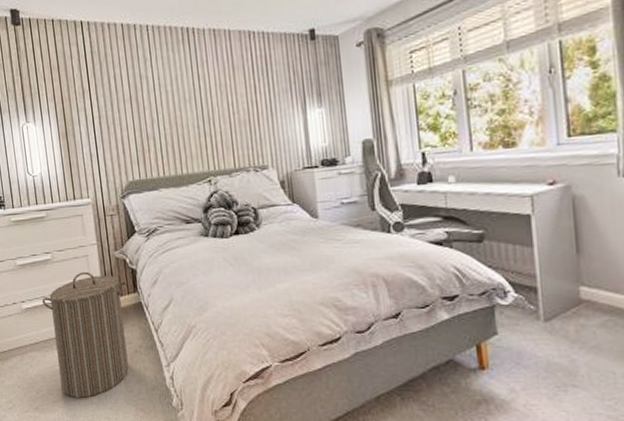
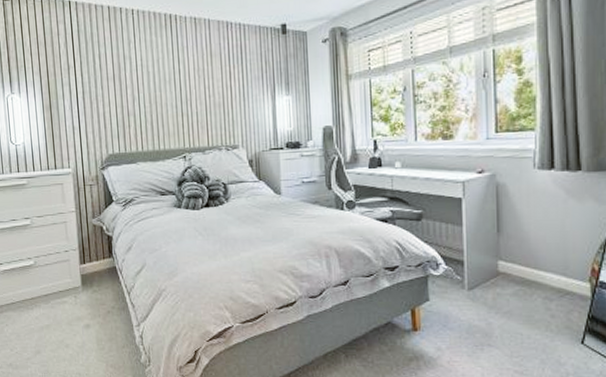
laundry hamper: present [42,271,129,398] -> none [20,237,103,355]

